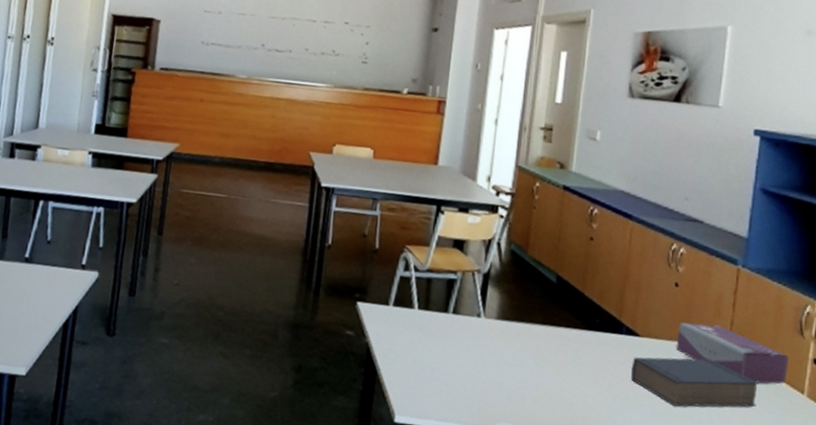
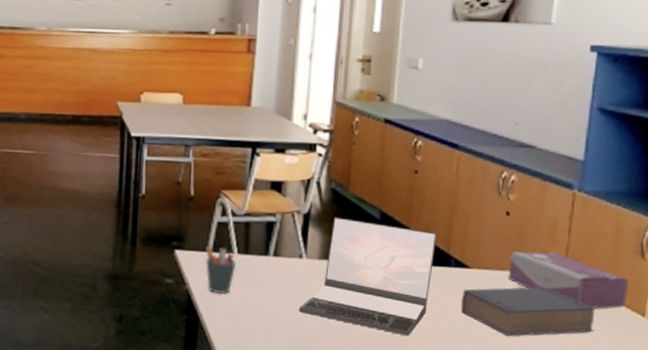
pen holder: none [386,300,417,349] -> present [205,246,237,294]
laptop: none [475,278,609,402] -> present [299,217,437,337]

